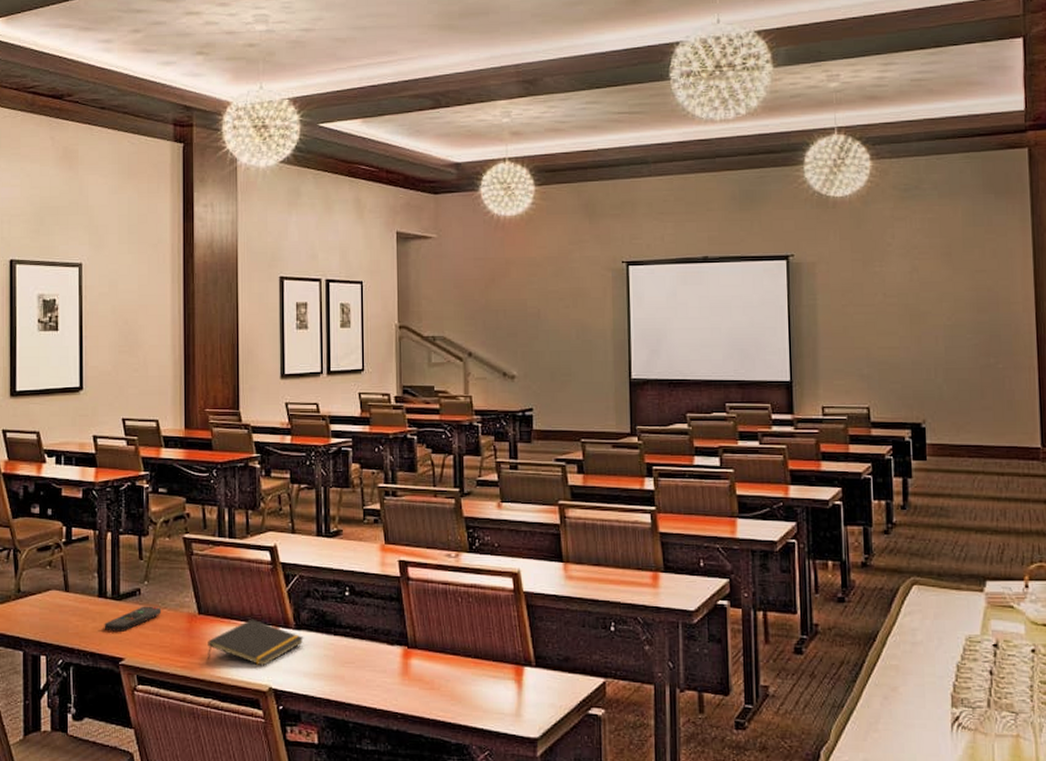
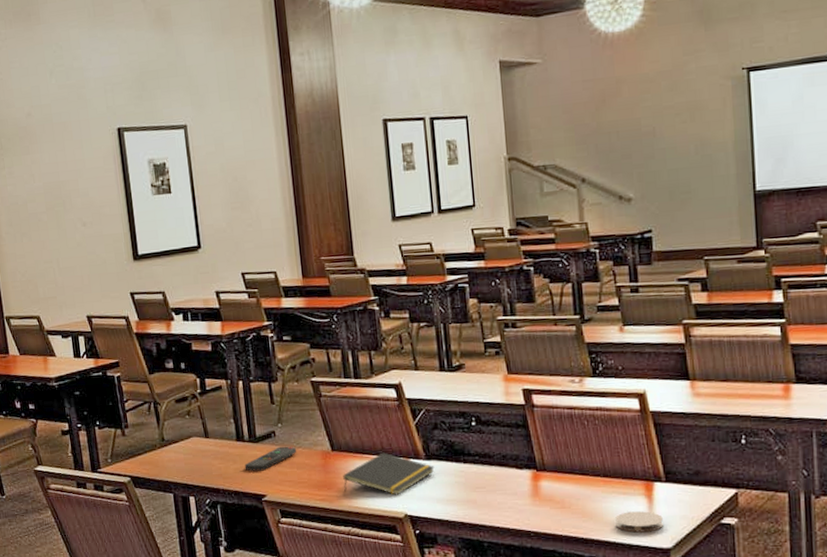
coaster: none [484,696,531,720] -> present [615,511,663,533]

